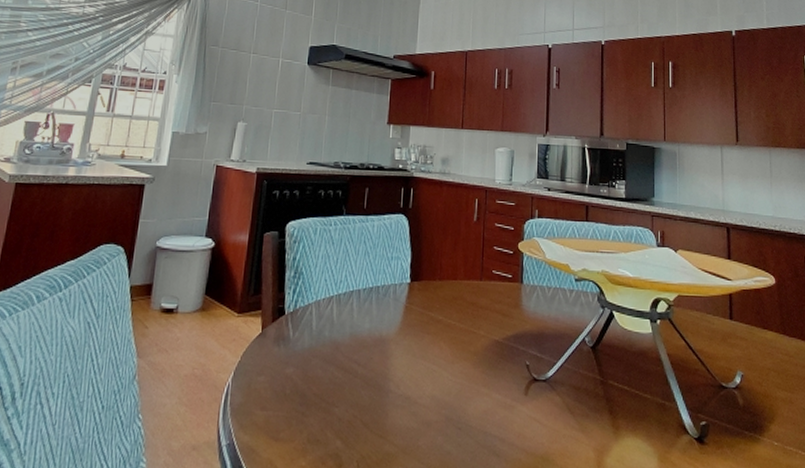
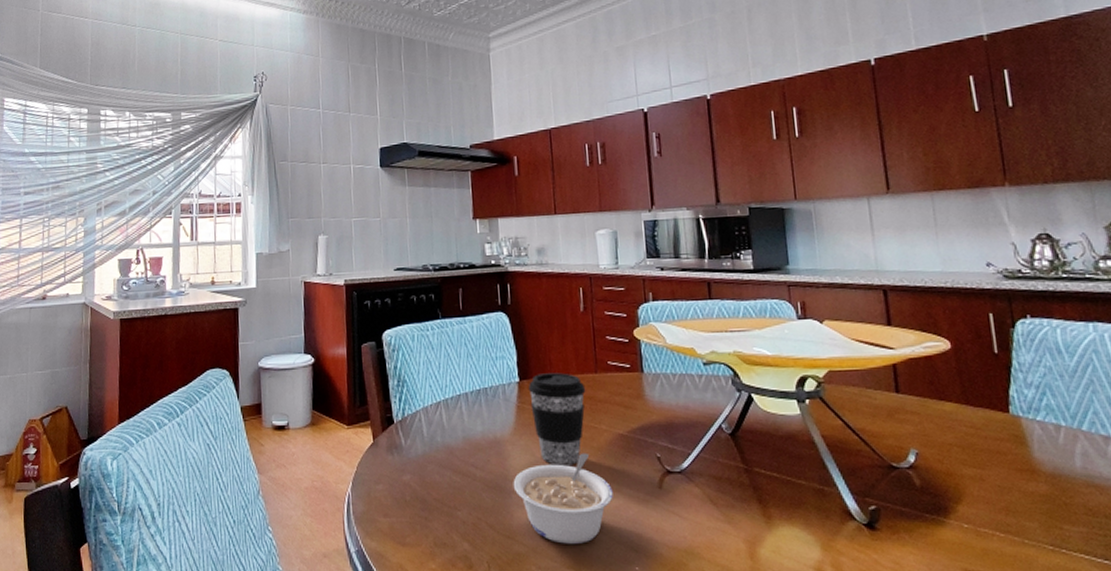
legume: none [391,356,483,446] -> present [513,452,613,544]
coffee cup: none [417,276,470,368] -> present [528,372,586,465]

